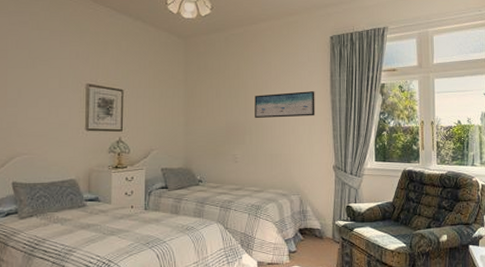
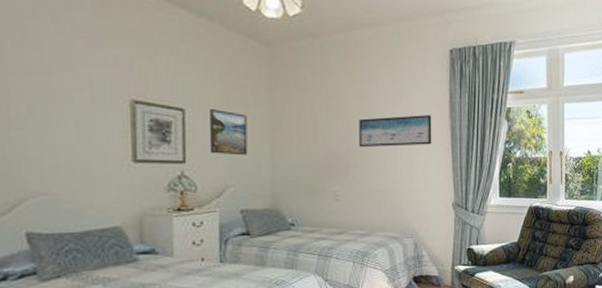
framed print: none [140,89,168,125] -> present [209,108,248,156]

